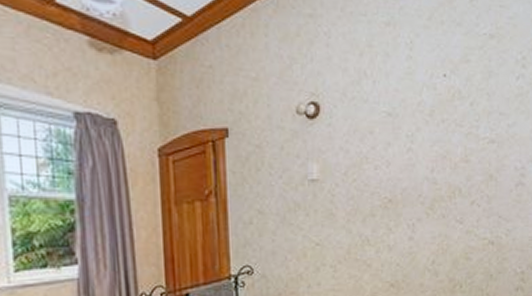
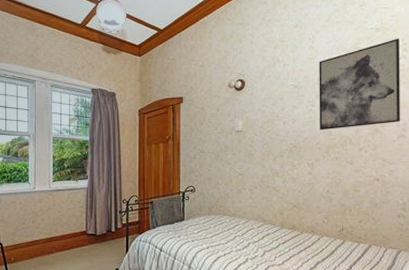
wall art: none [419,49,519,178] -> present [319,38,401,130]

